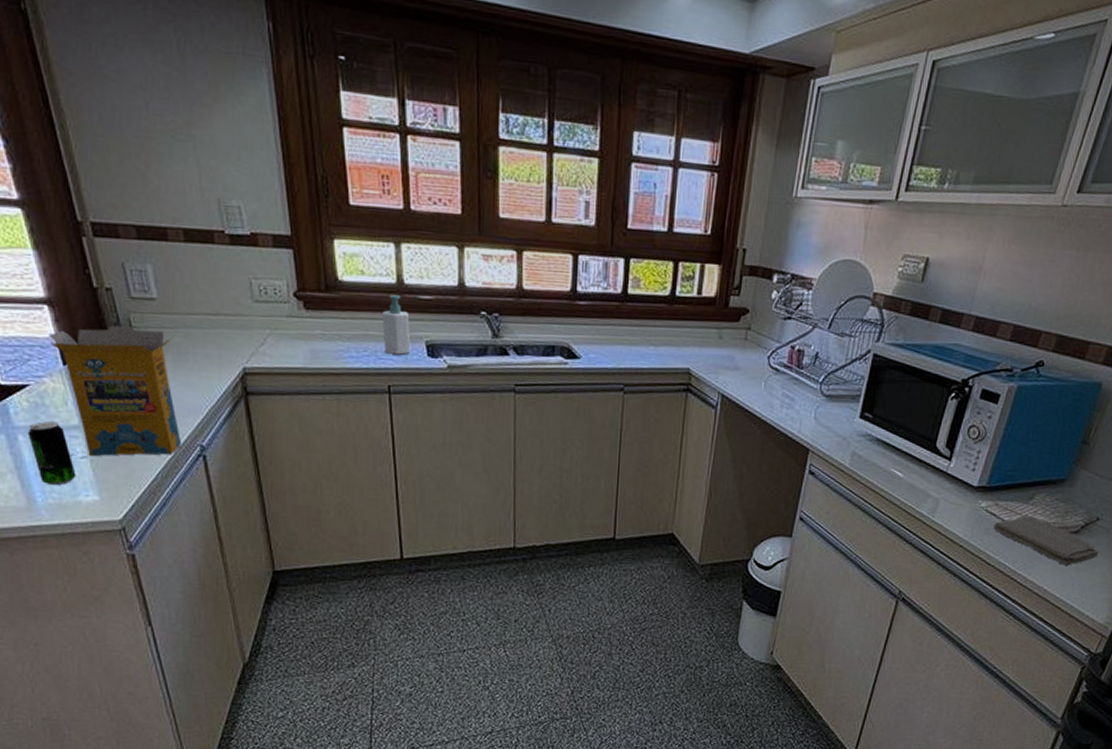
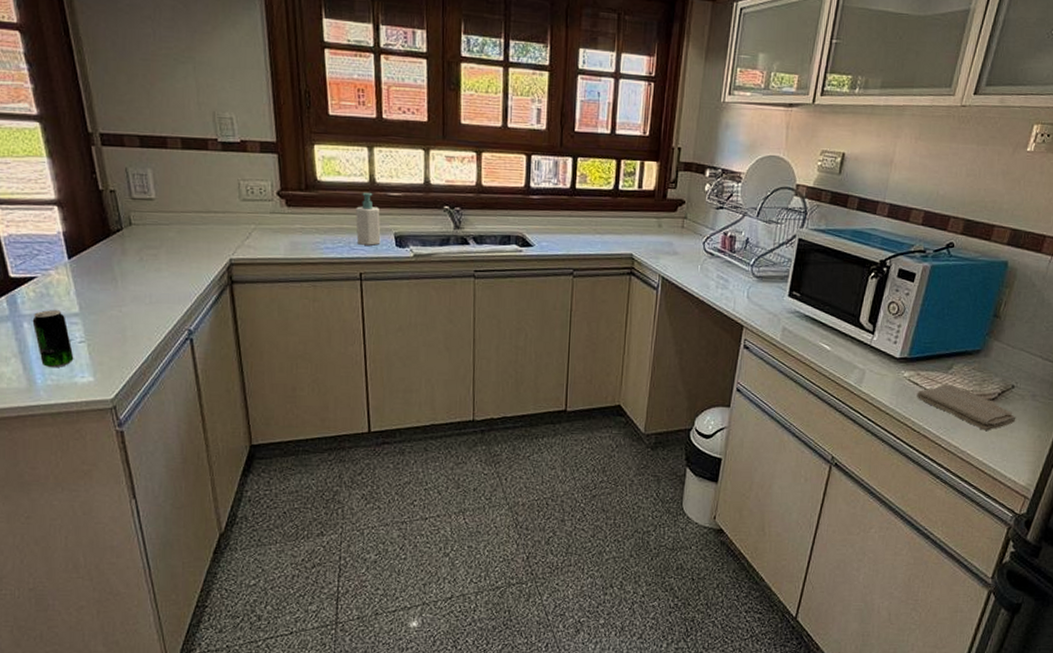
cereal box: present [49,325,182,457] -> none [57,223,172,341]

